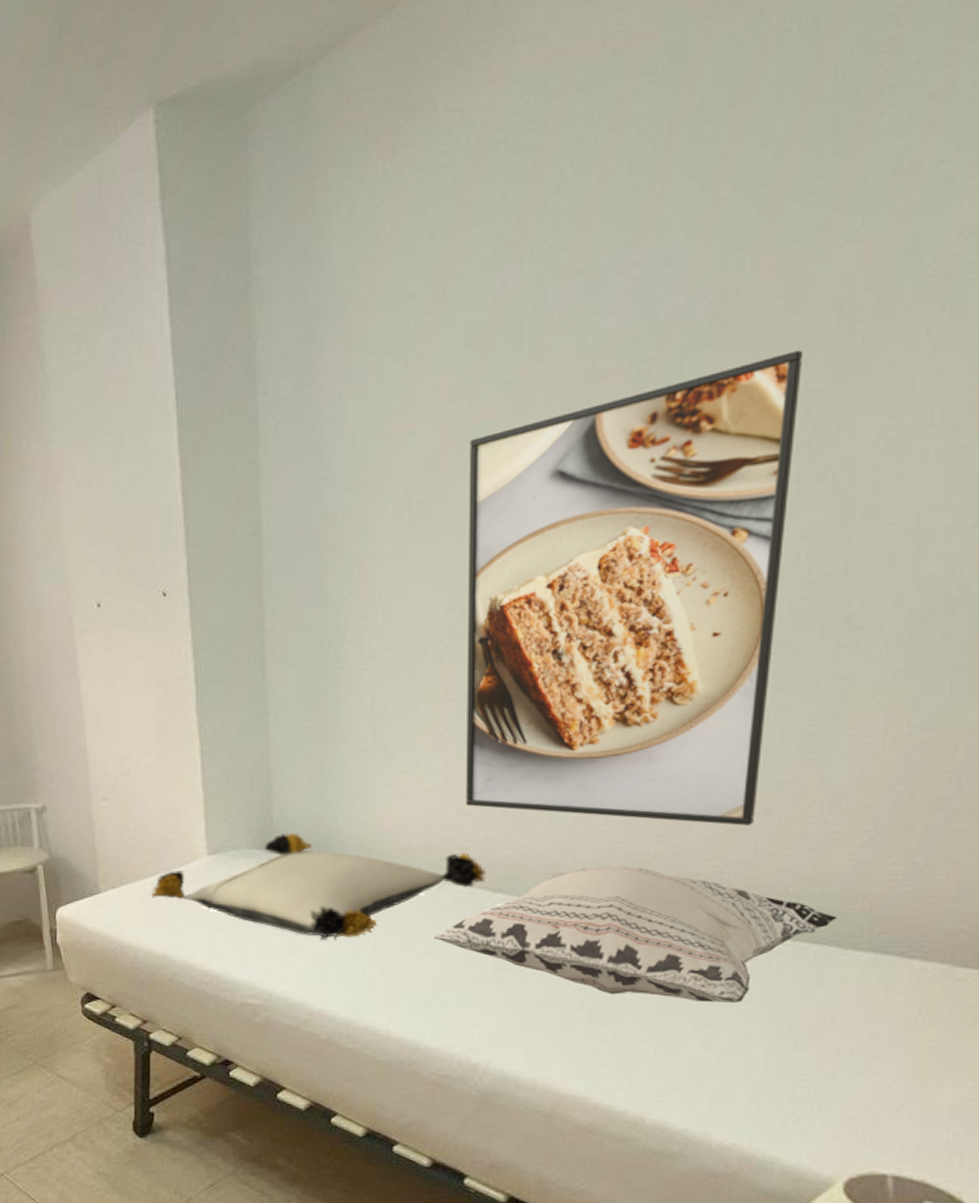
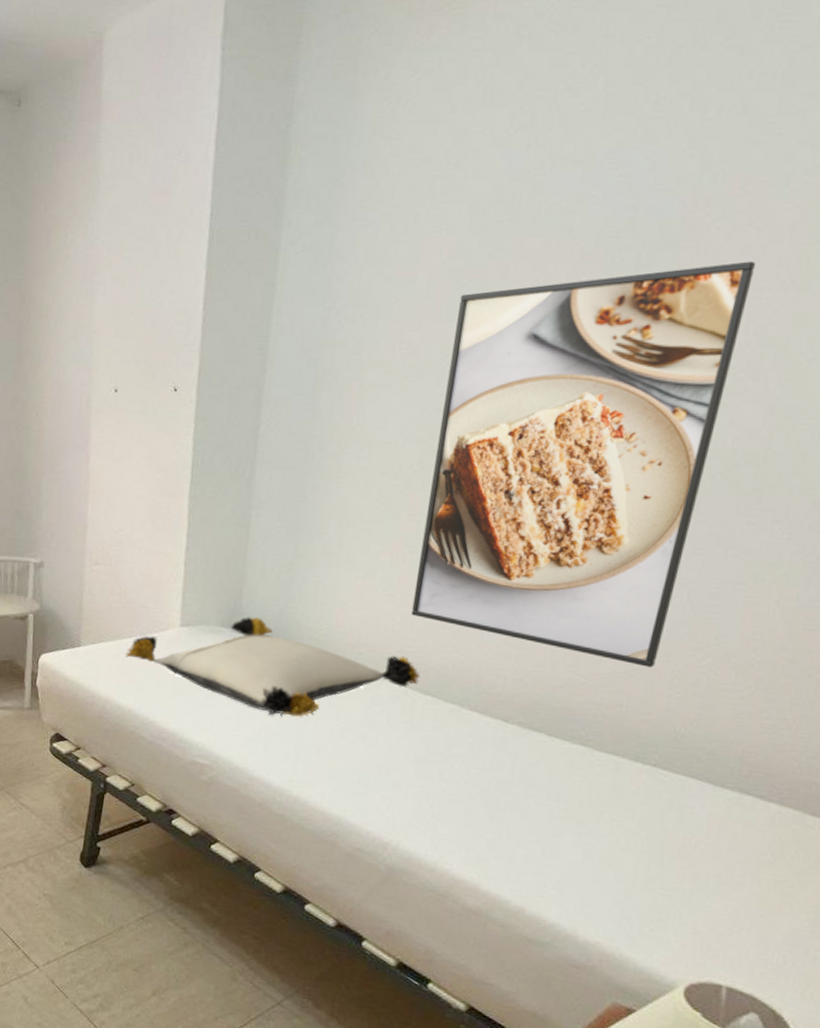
decorative pillow: present [434,866,838,1003] -> none [367,684,714,820]

